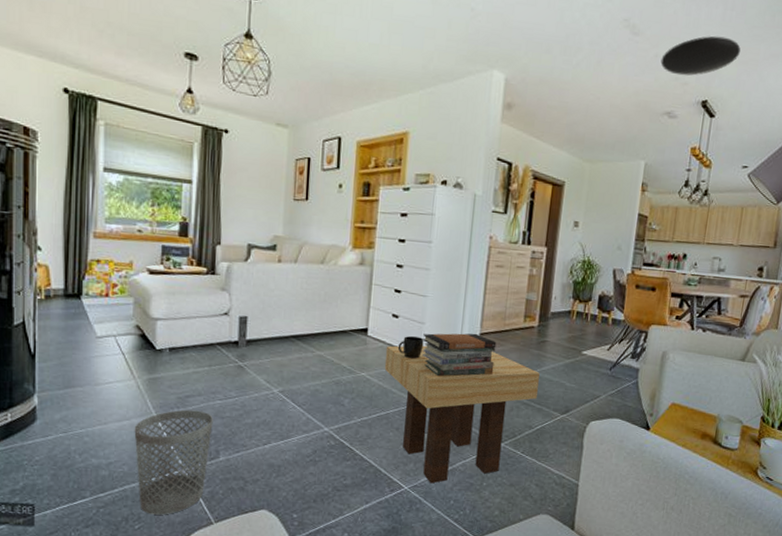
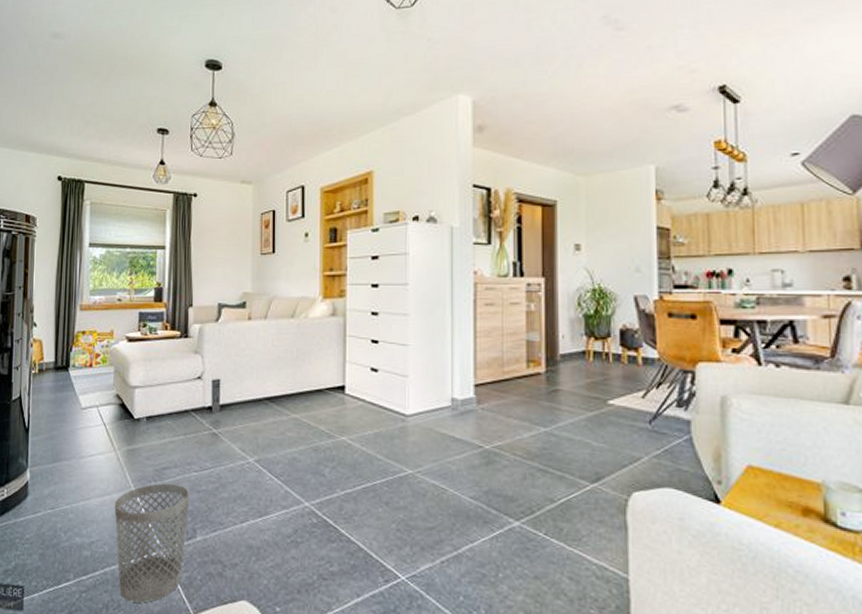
side table: present [384,345,540,484] -> none [366,402,555,573]
mug: present [397,335,424,359] -> none [379,391,409,418]
book stack: present [423,333,497,377] -> none [408,384,496,439]
ceiling light: present [660,35,741,76] -> none [656,11,760,64]

